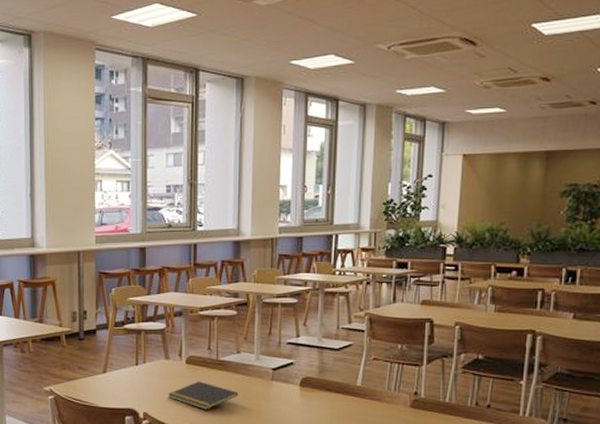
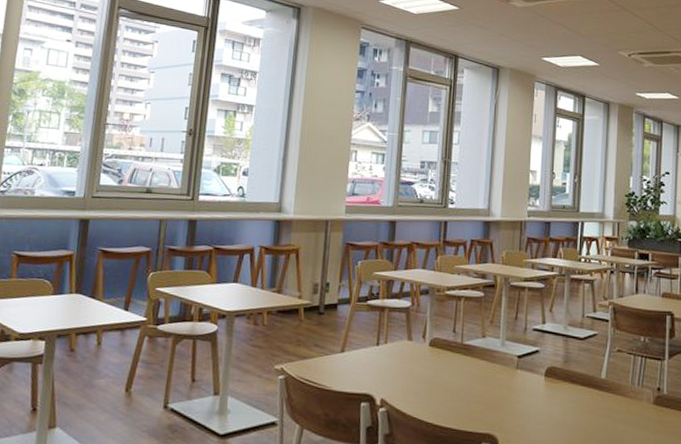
notepad: present [167,381,239,410] -> none [407,366,483,399]

